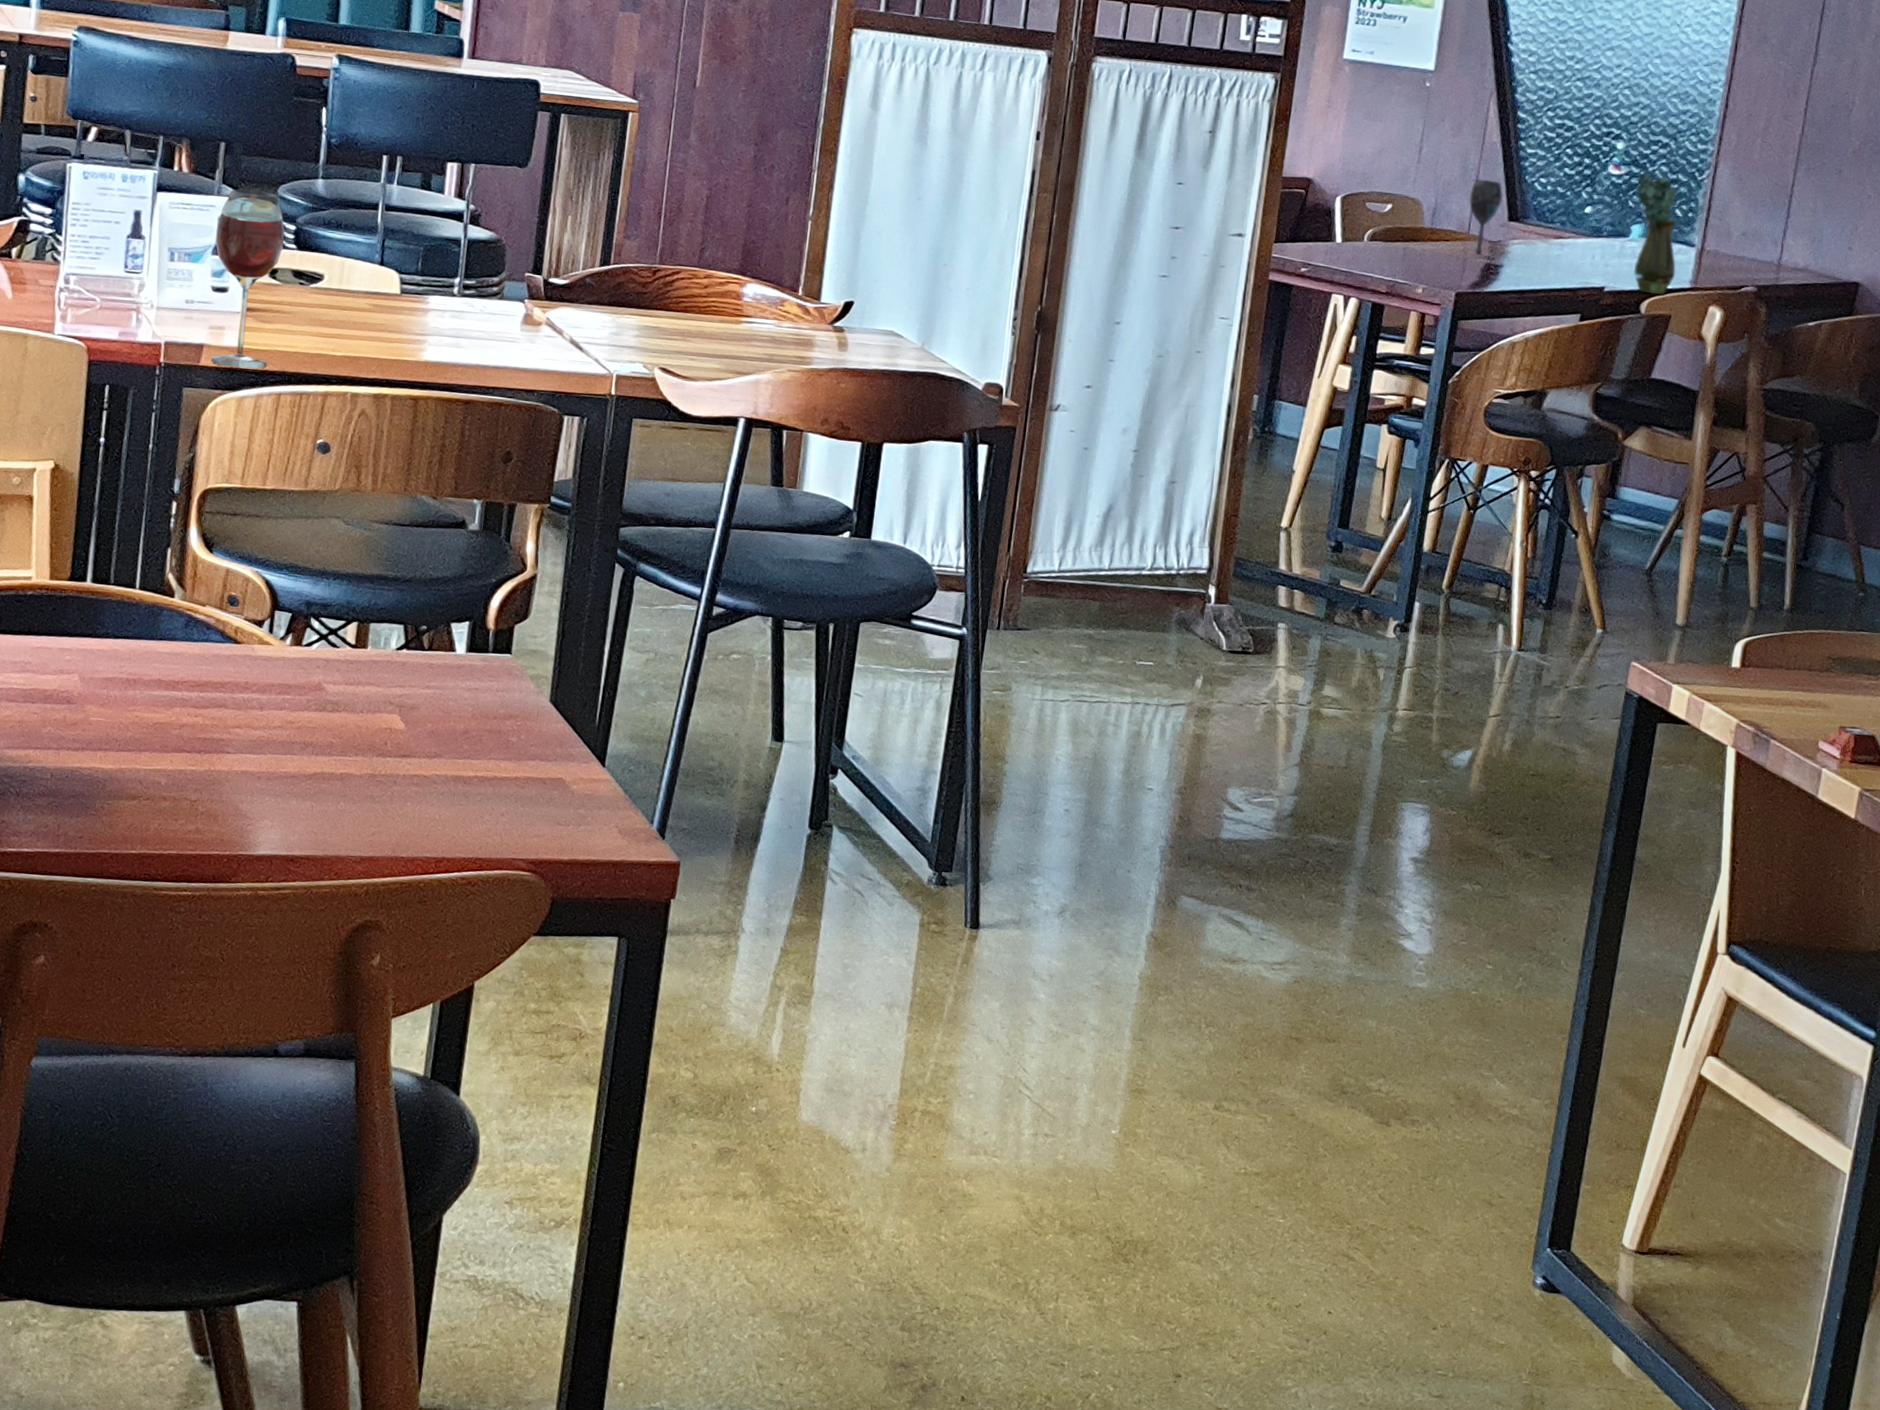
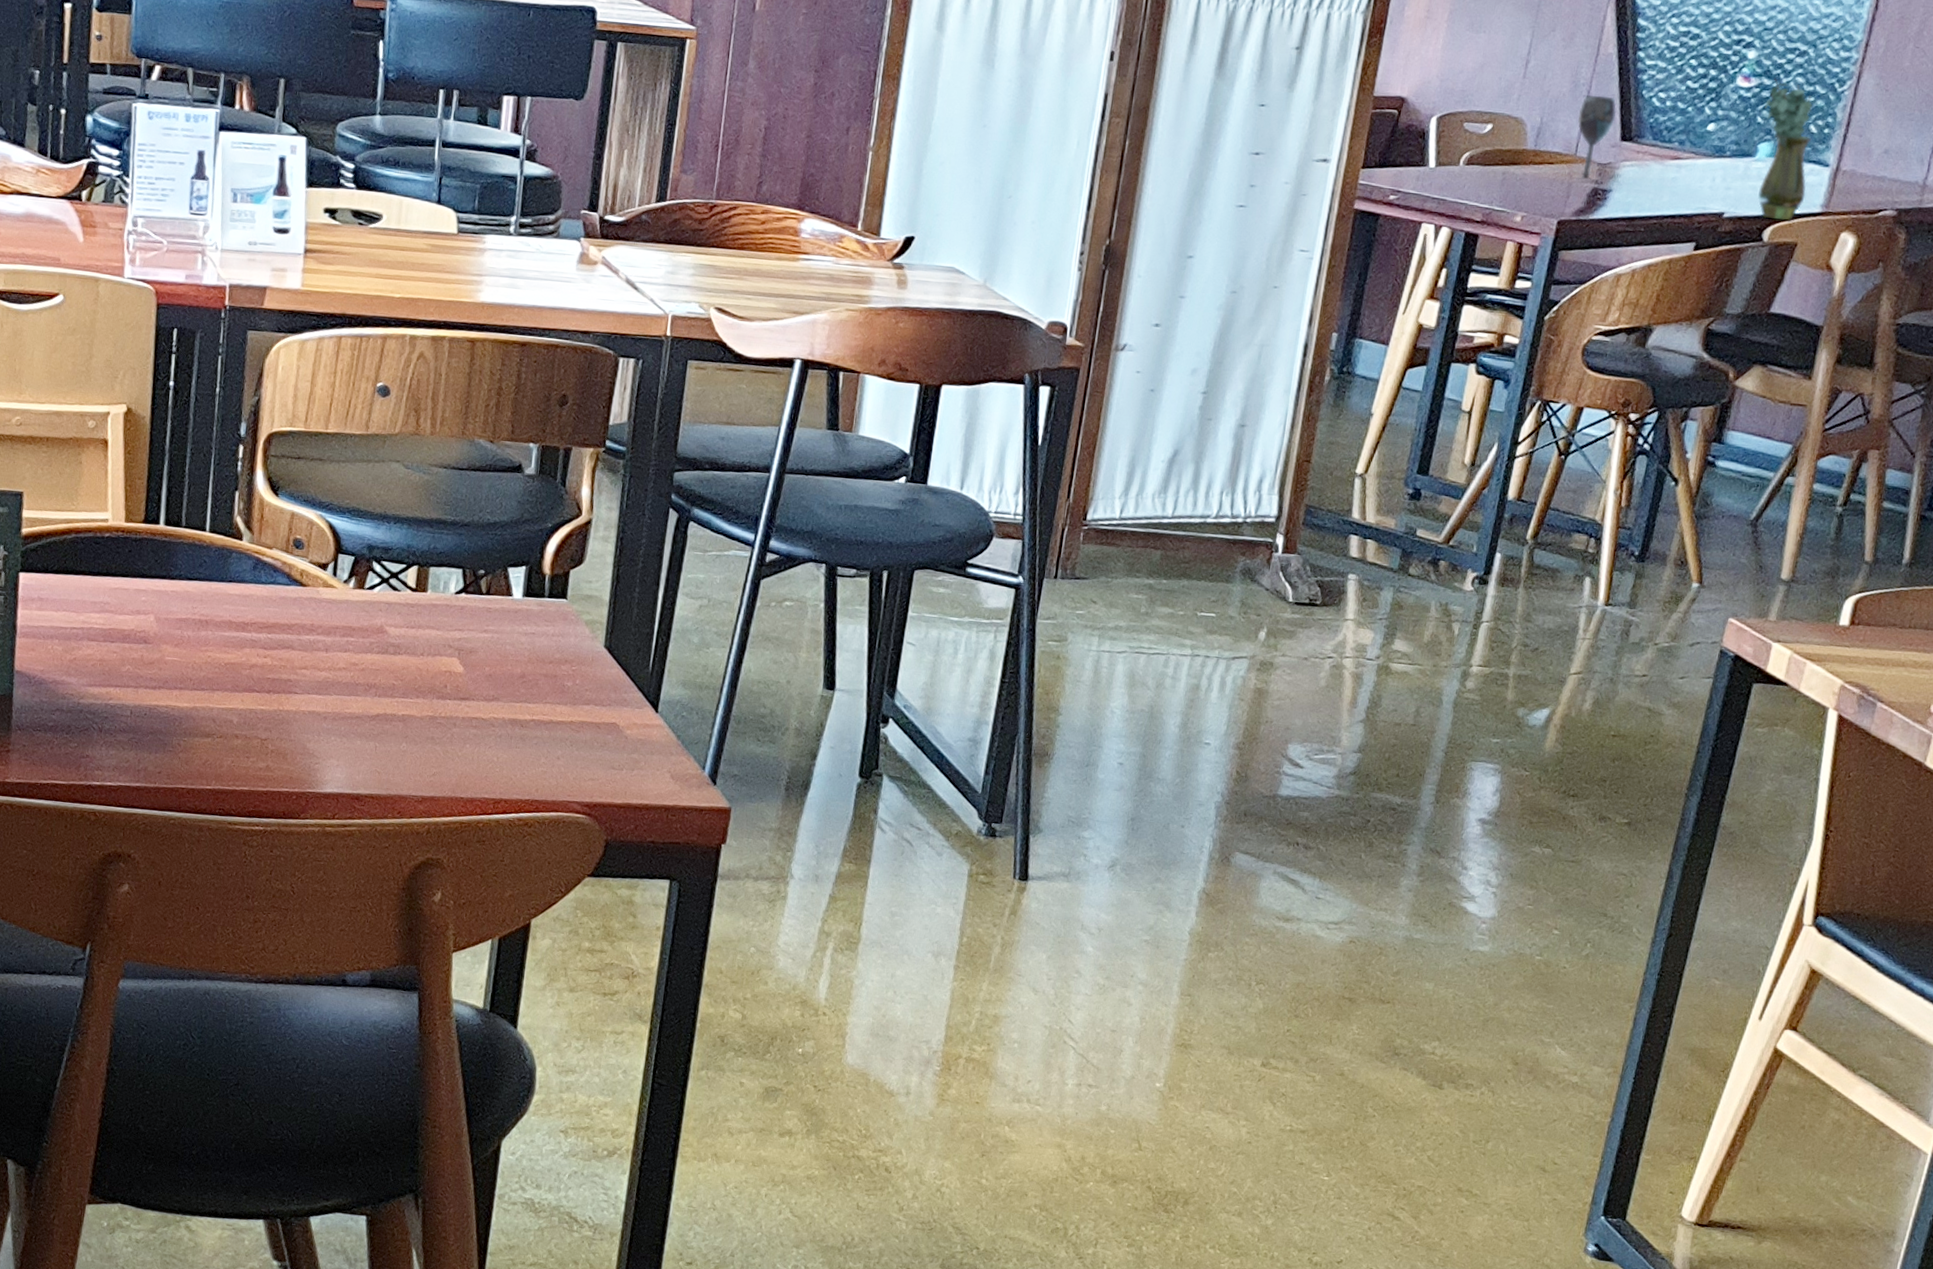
wineglass: present [210,189,285,369] -> none [273,127,344,312]

